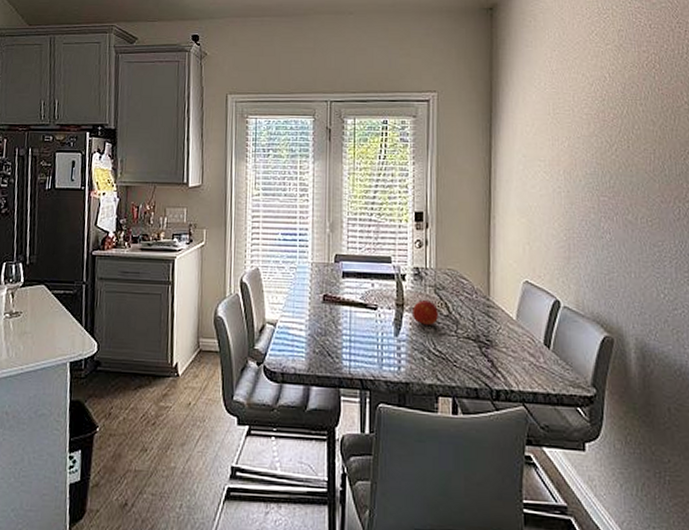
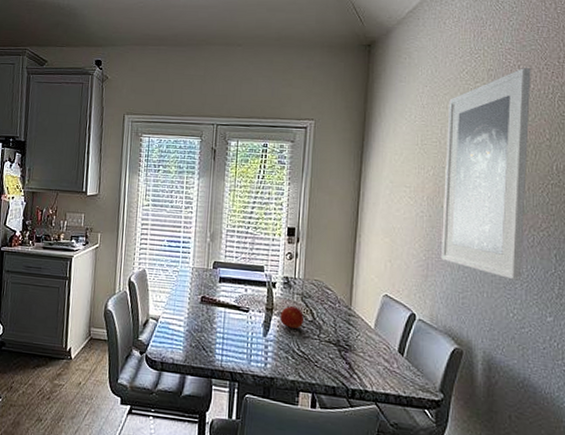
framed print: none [579,26,670,258] -> present [442,67,531,281]

